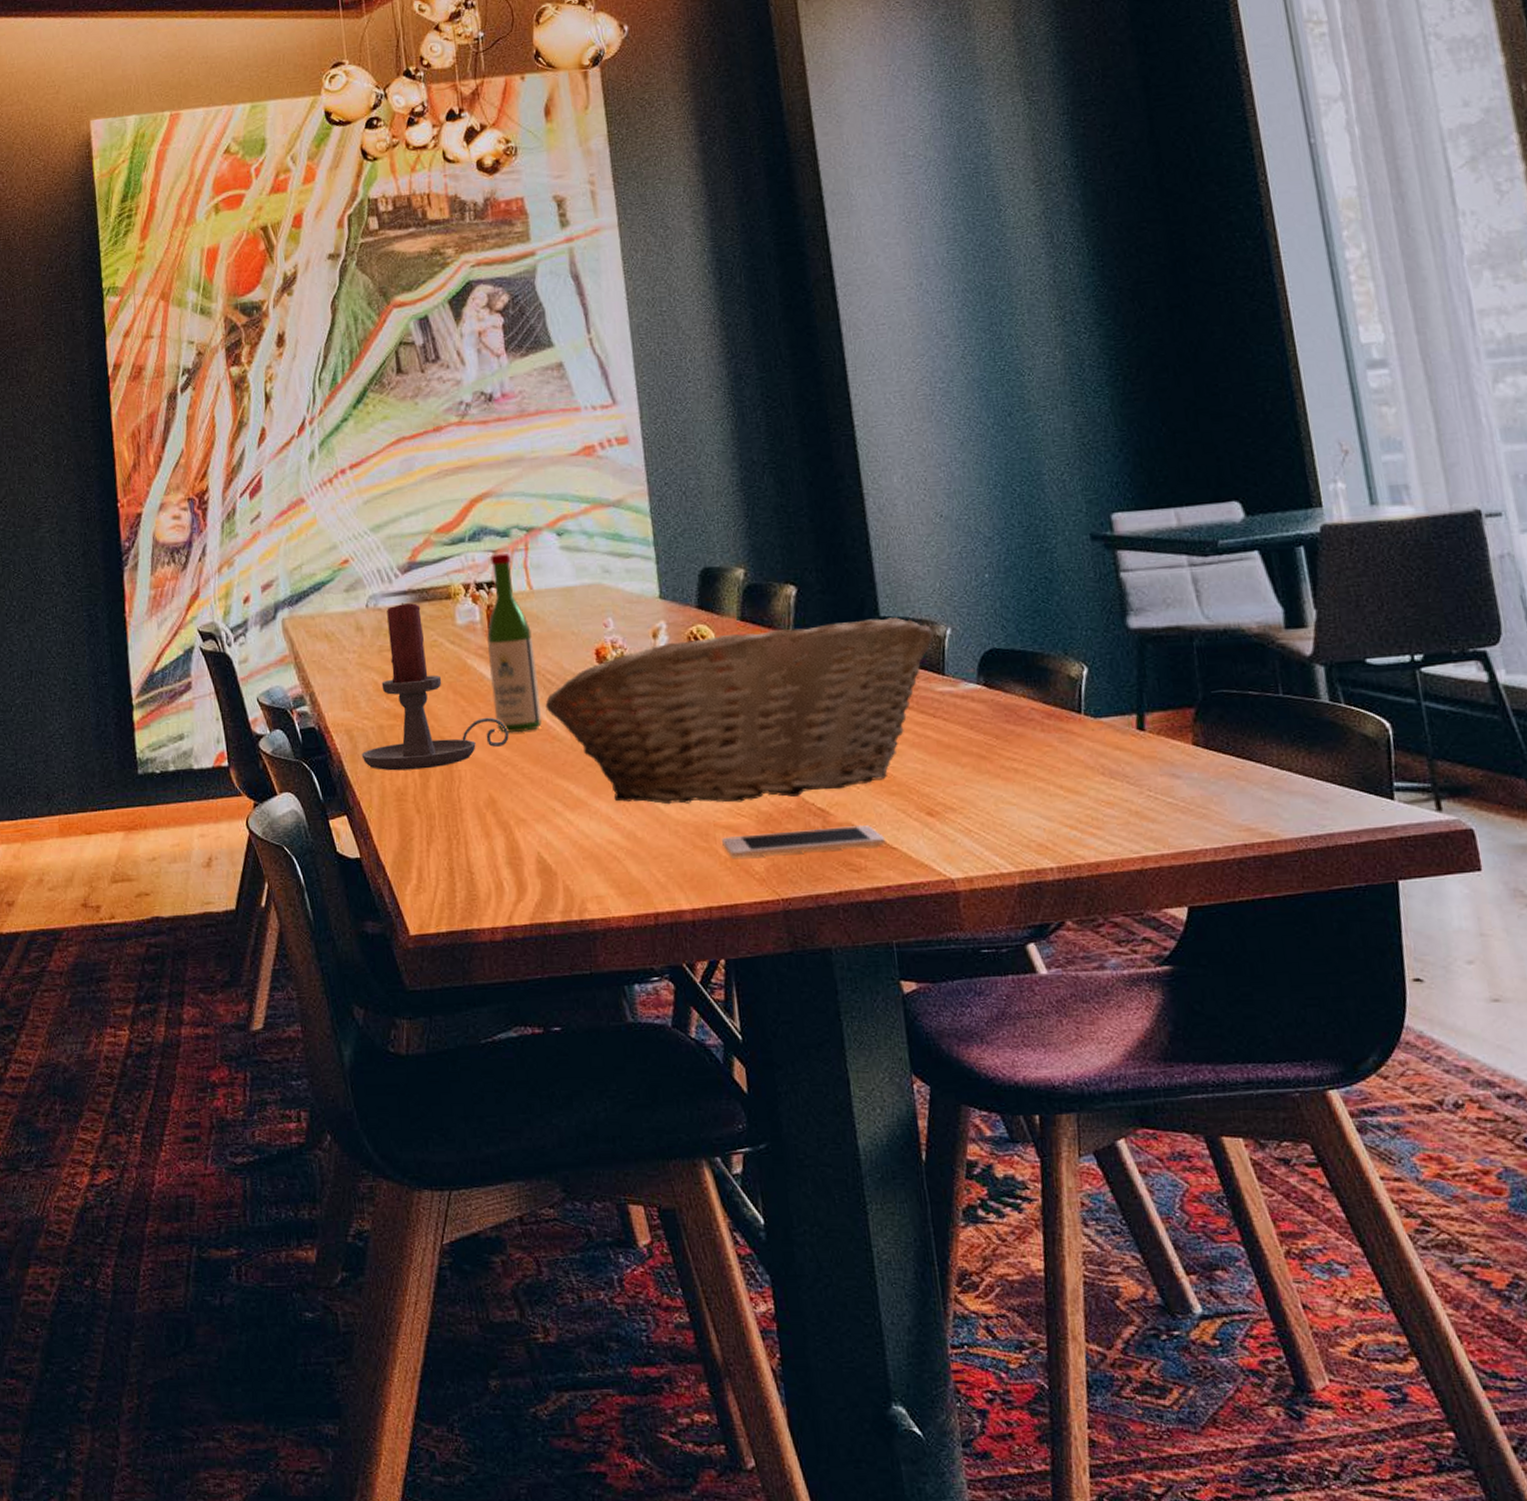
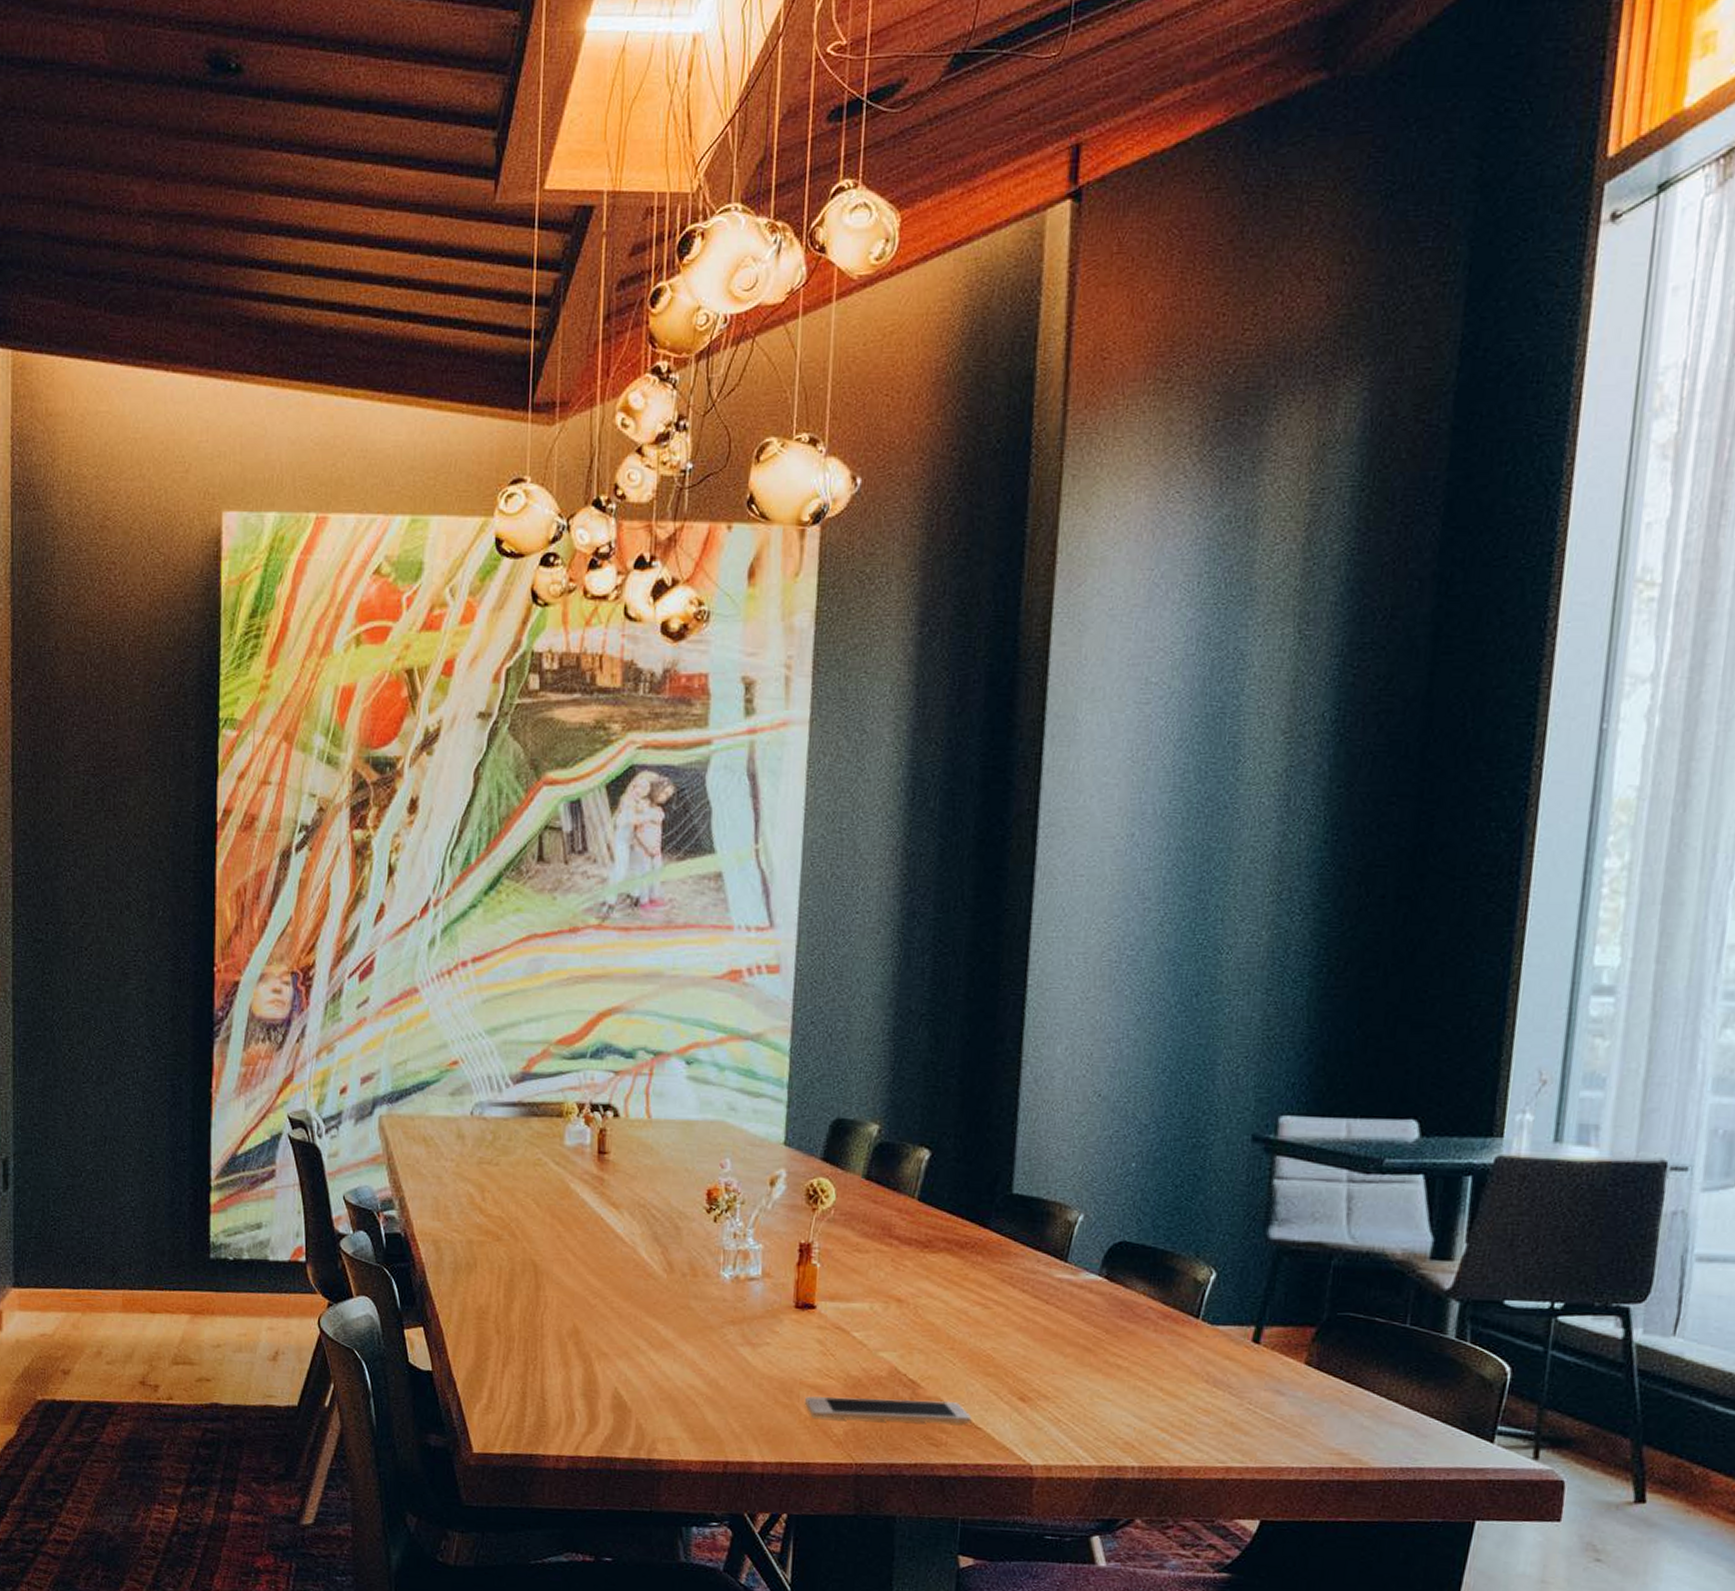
candle holder: present [361,603,509,771] -> none [446,1115,603,1291]
wine bottle: present [487,554,542,733] -> none [591,1076,643,1266]
fruit basket: present [545,617,933,805] -> none [645,1192,1065,1365]

